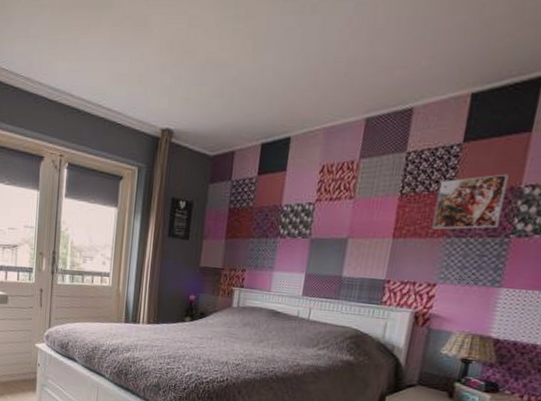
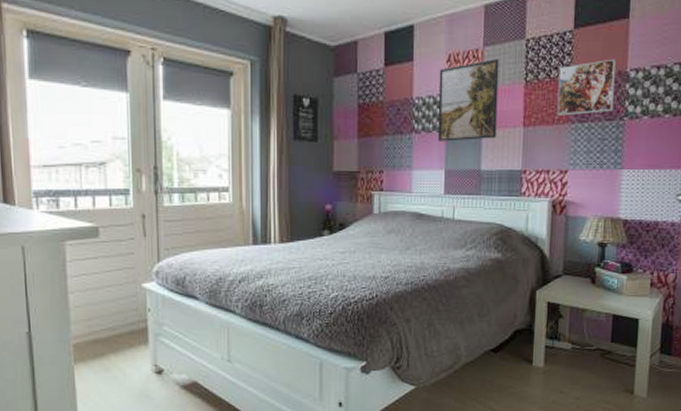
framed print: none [302,170,375,248] -> present [437,58,499,142]

